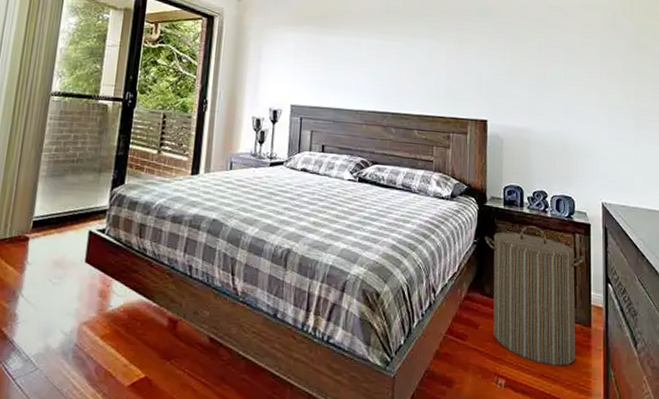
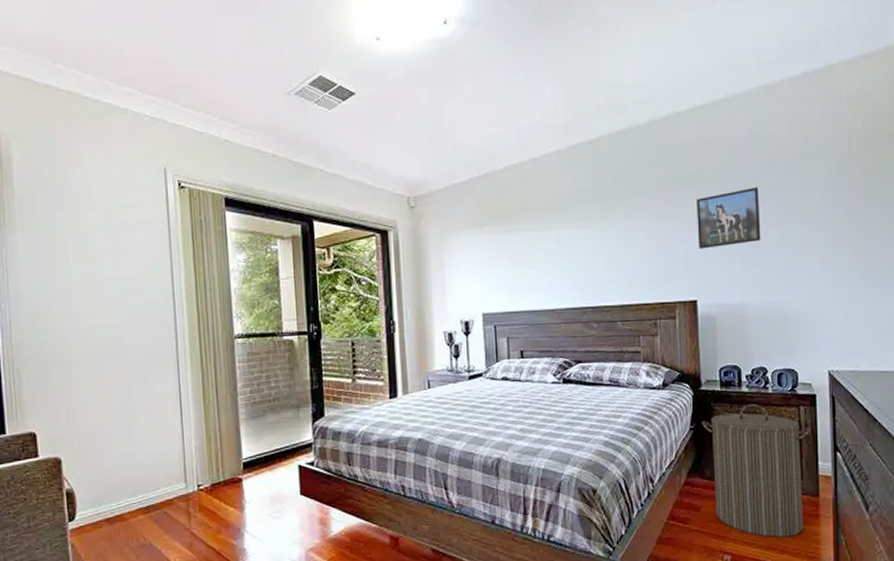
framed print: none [491,27,547,75] -> present [696,187,761,249]

